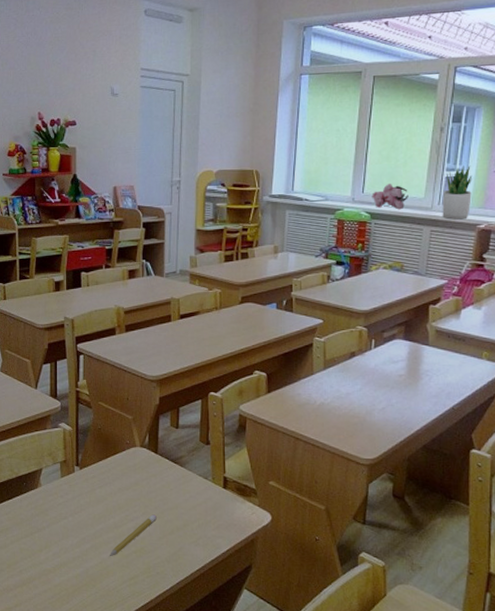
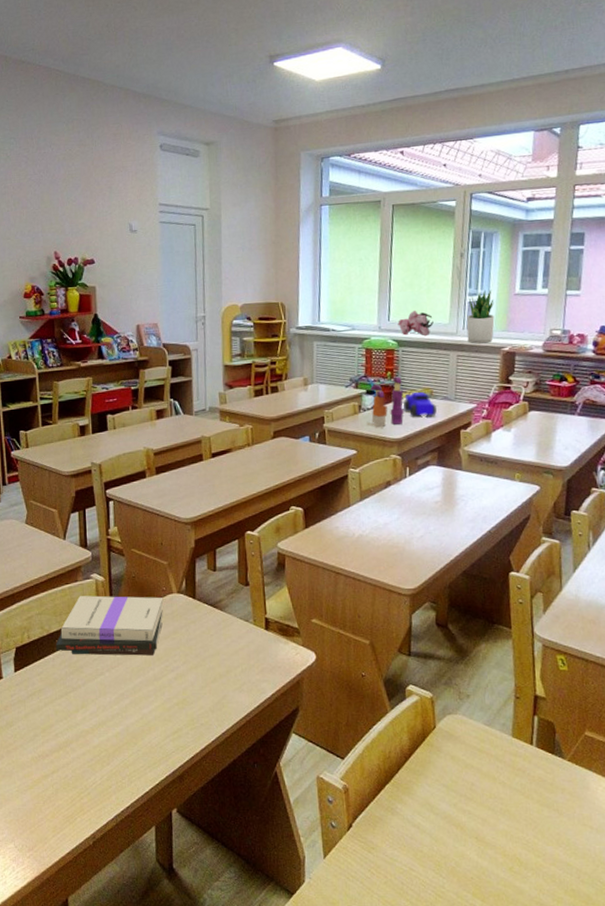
books: none [23,443,127,504] -> present [55,595,164,656]
pencil: present [110,514,157,557] -> none [151,663,198,712]
toy blocks: none [334,249,373,299] -> present [366,376,404,428]
toy truck: none [373,265,406,290] -> present [403,391,437,417]

